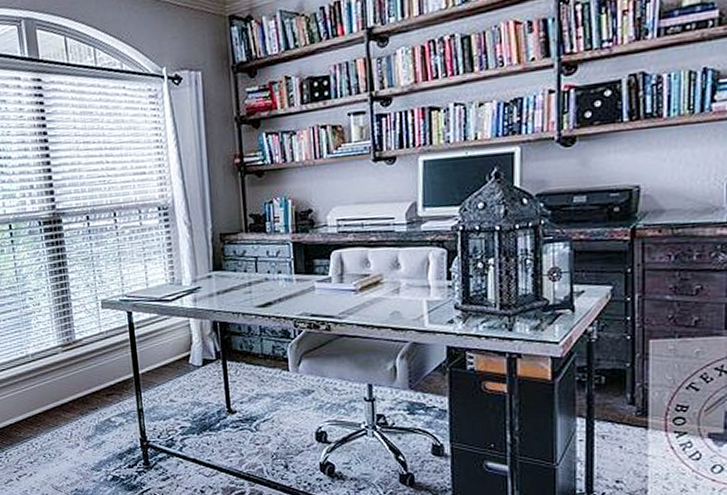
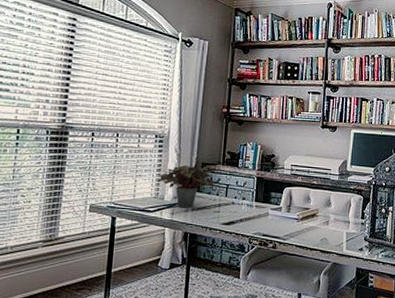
potted plant: none [170,236,239,293] -> present [157,164,214,208]

